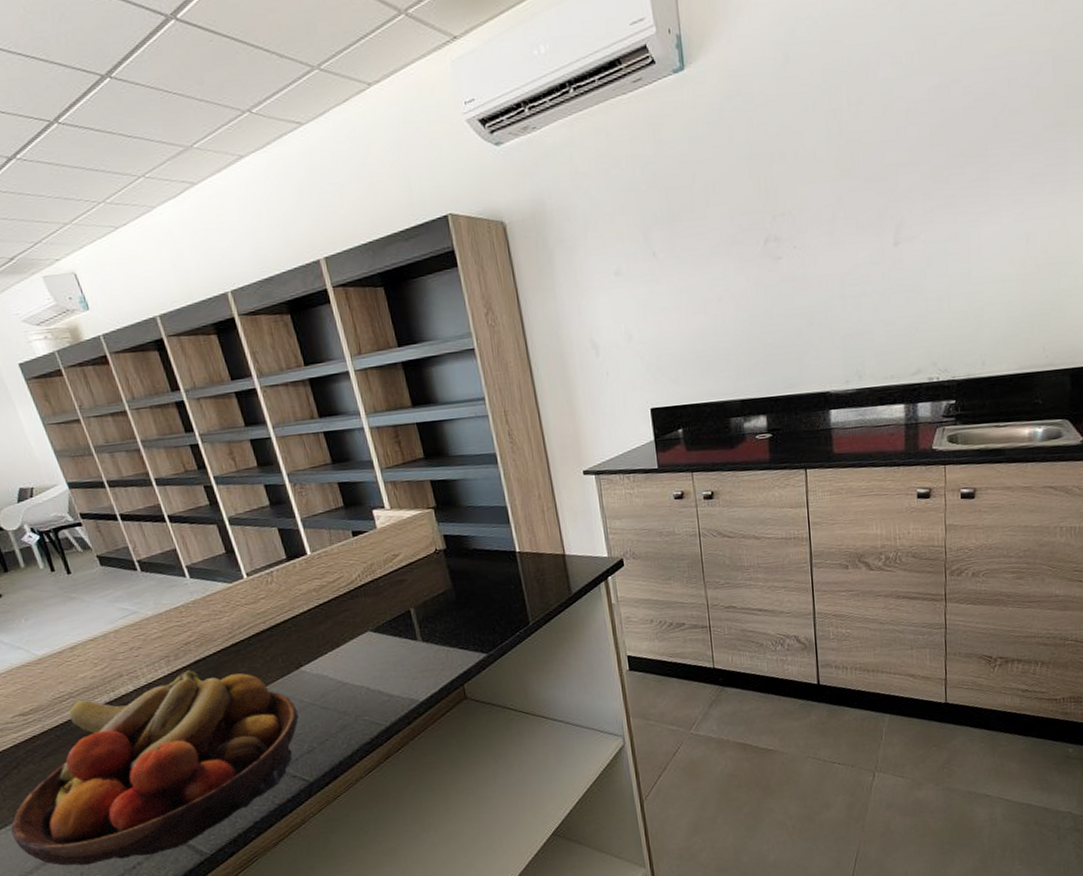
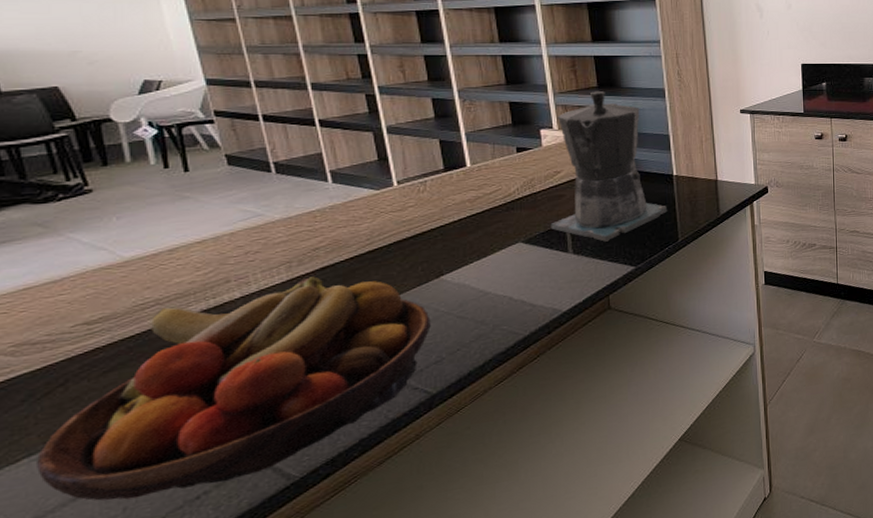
coffee maker: none [387,461,515,628] -> present [550,90,668,242]

